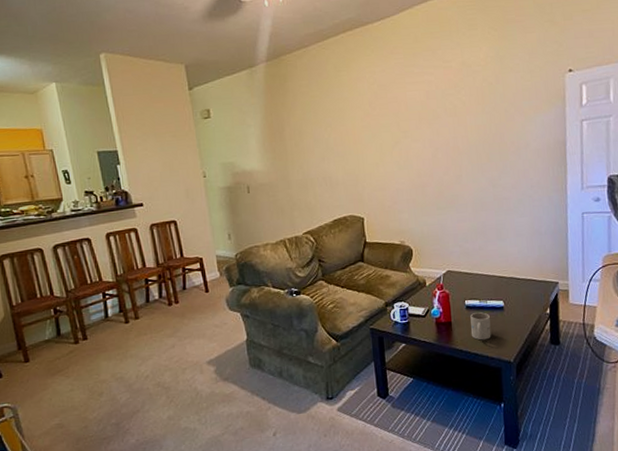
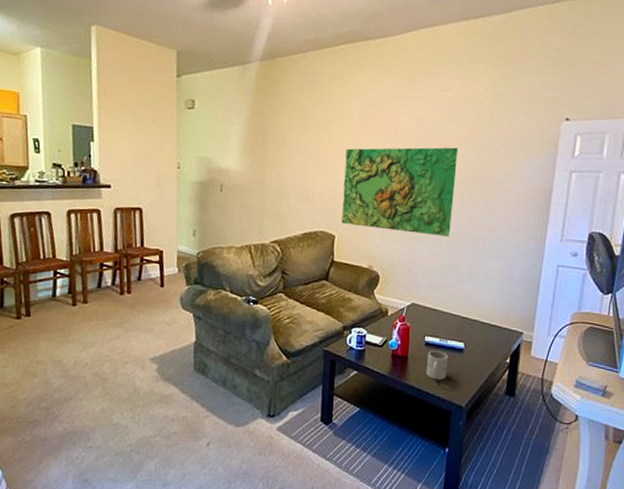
terrain map: none [362,115,474,206] -> present [341,147,458,237]

